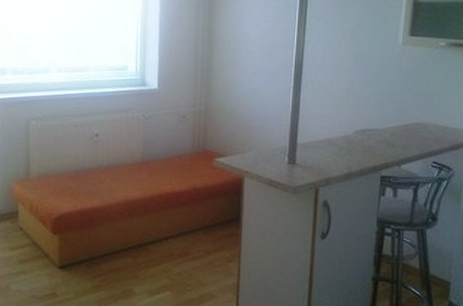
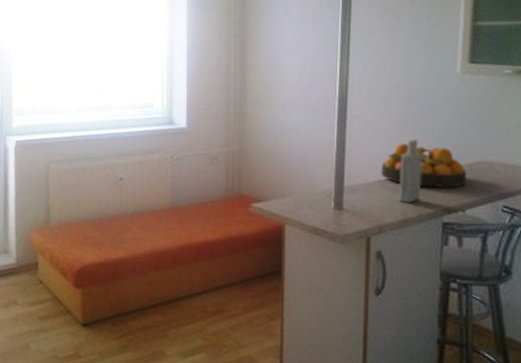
fruit bowl: none [330,106,404,146] -> present [381,144,467,188]
bottle: none [344,102,366,158] -> present [398,138,423,203]

